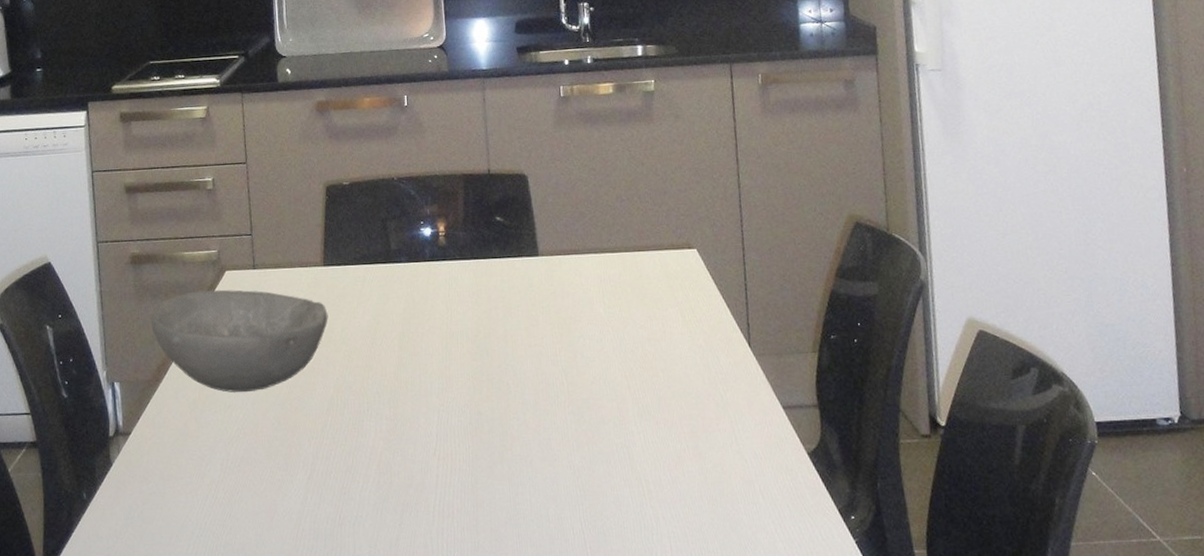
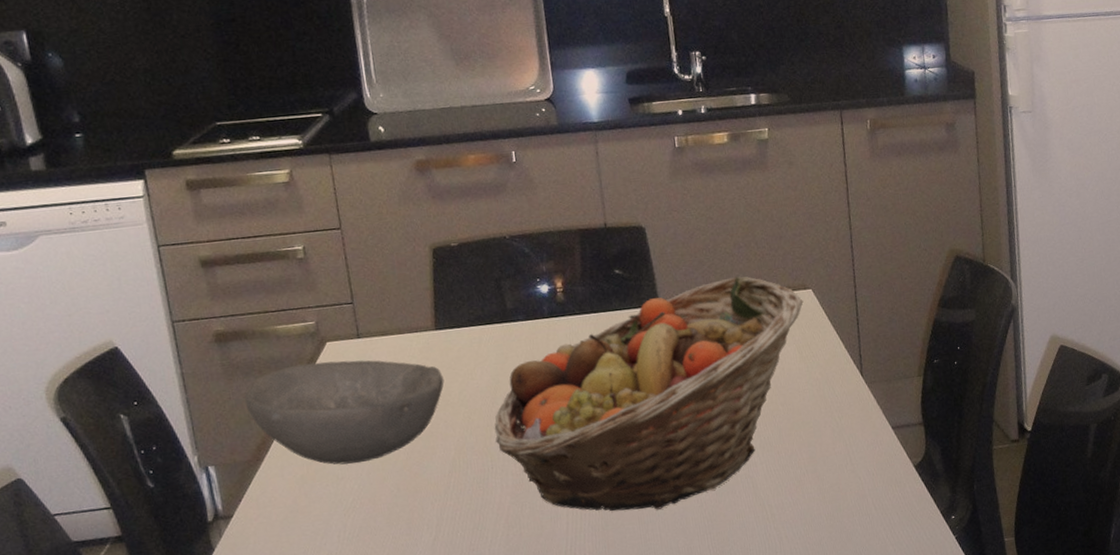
fruit basket: none [372,231,688,472] -> present [494,276,804,512]

